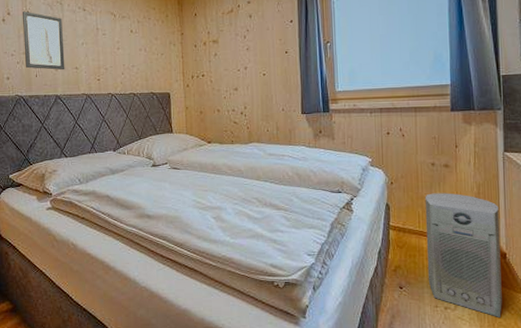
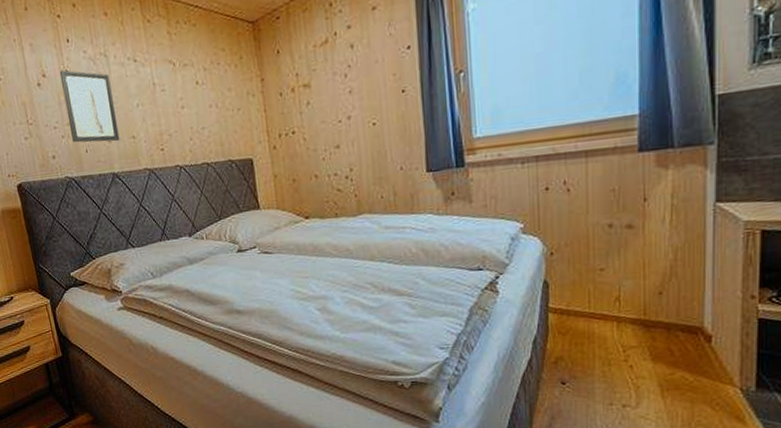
air purifier: present [425,193,502,317] -> none [597,262,704,415]

